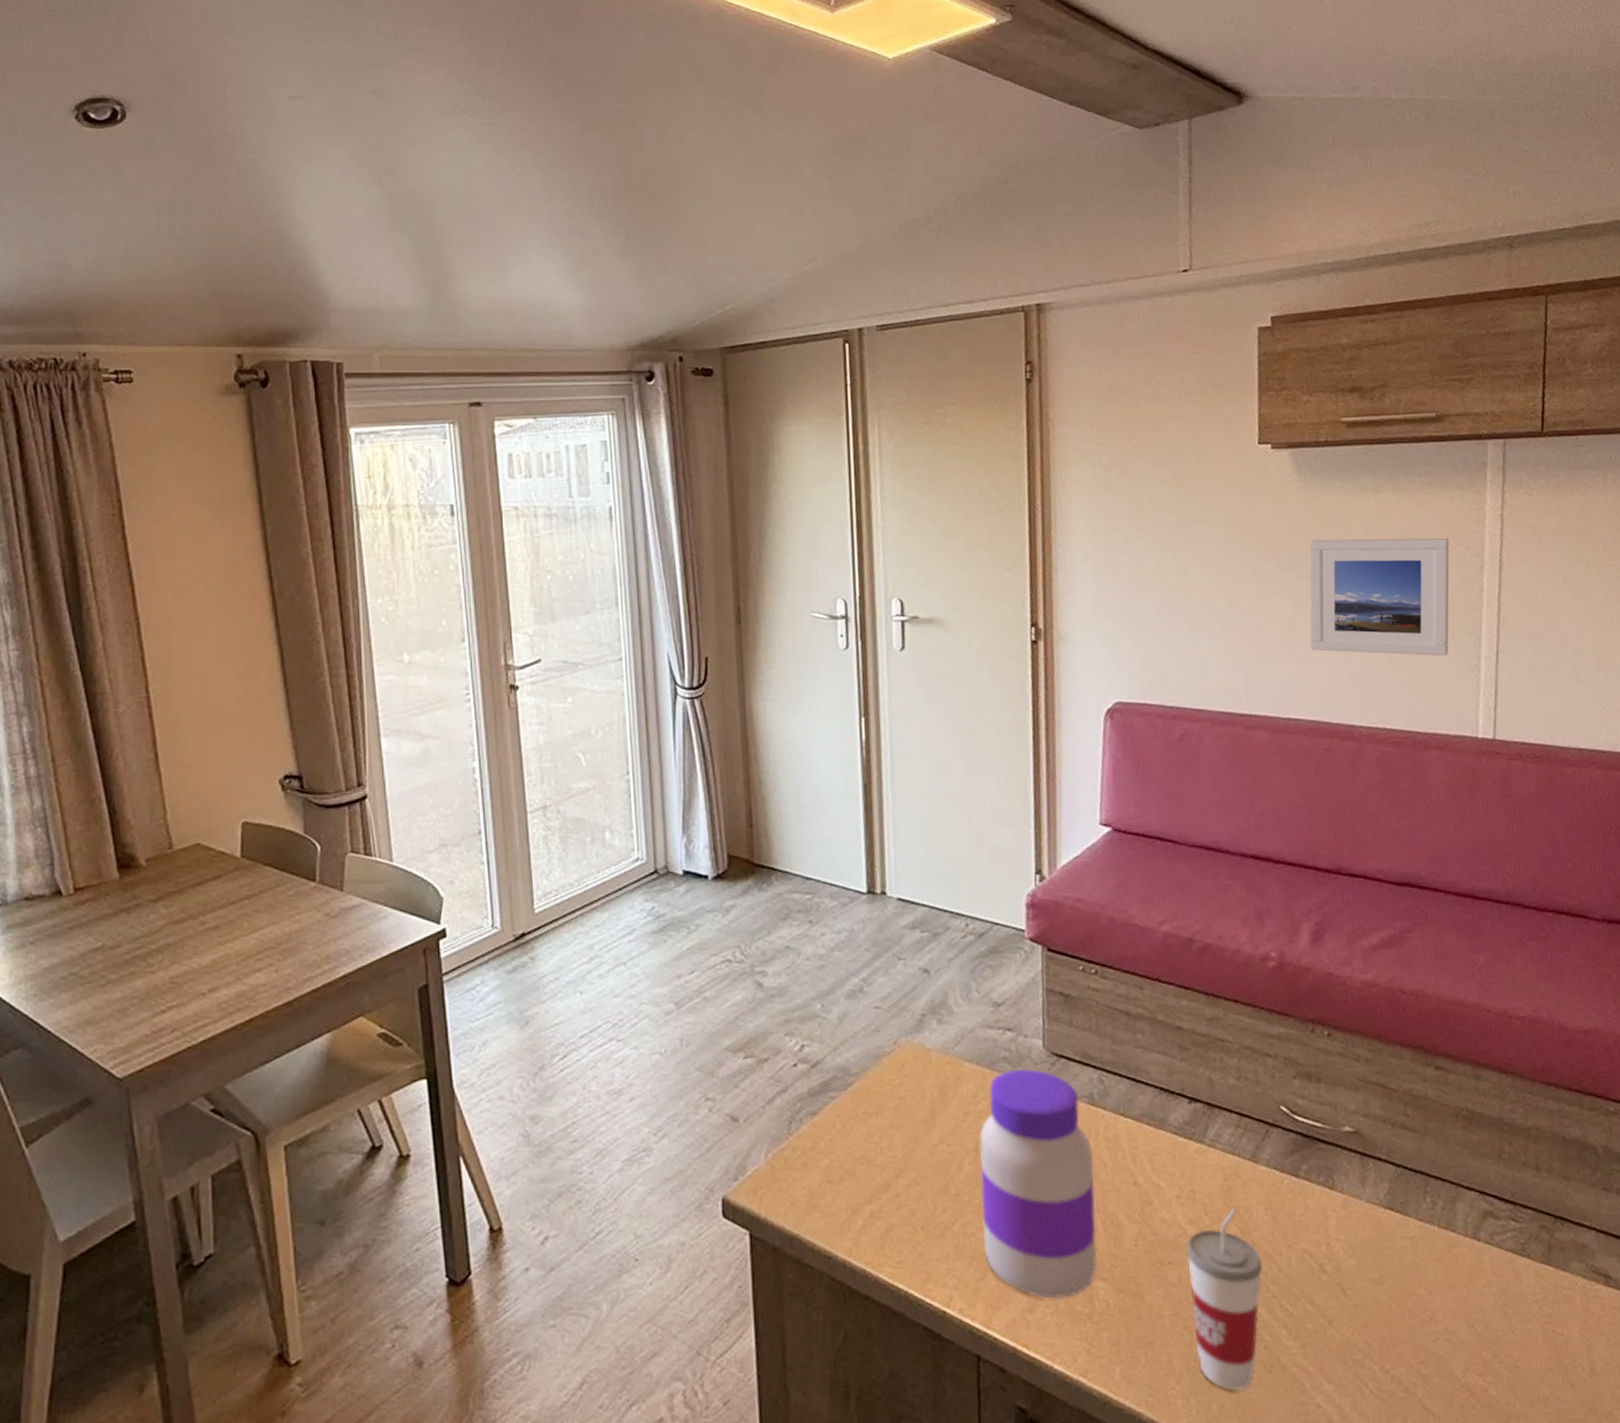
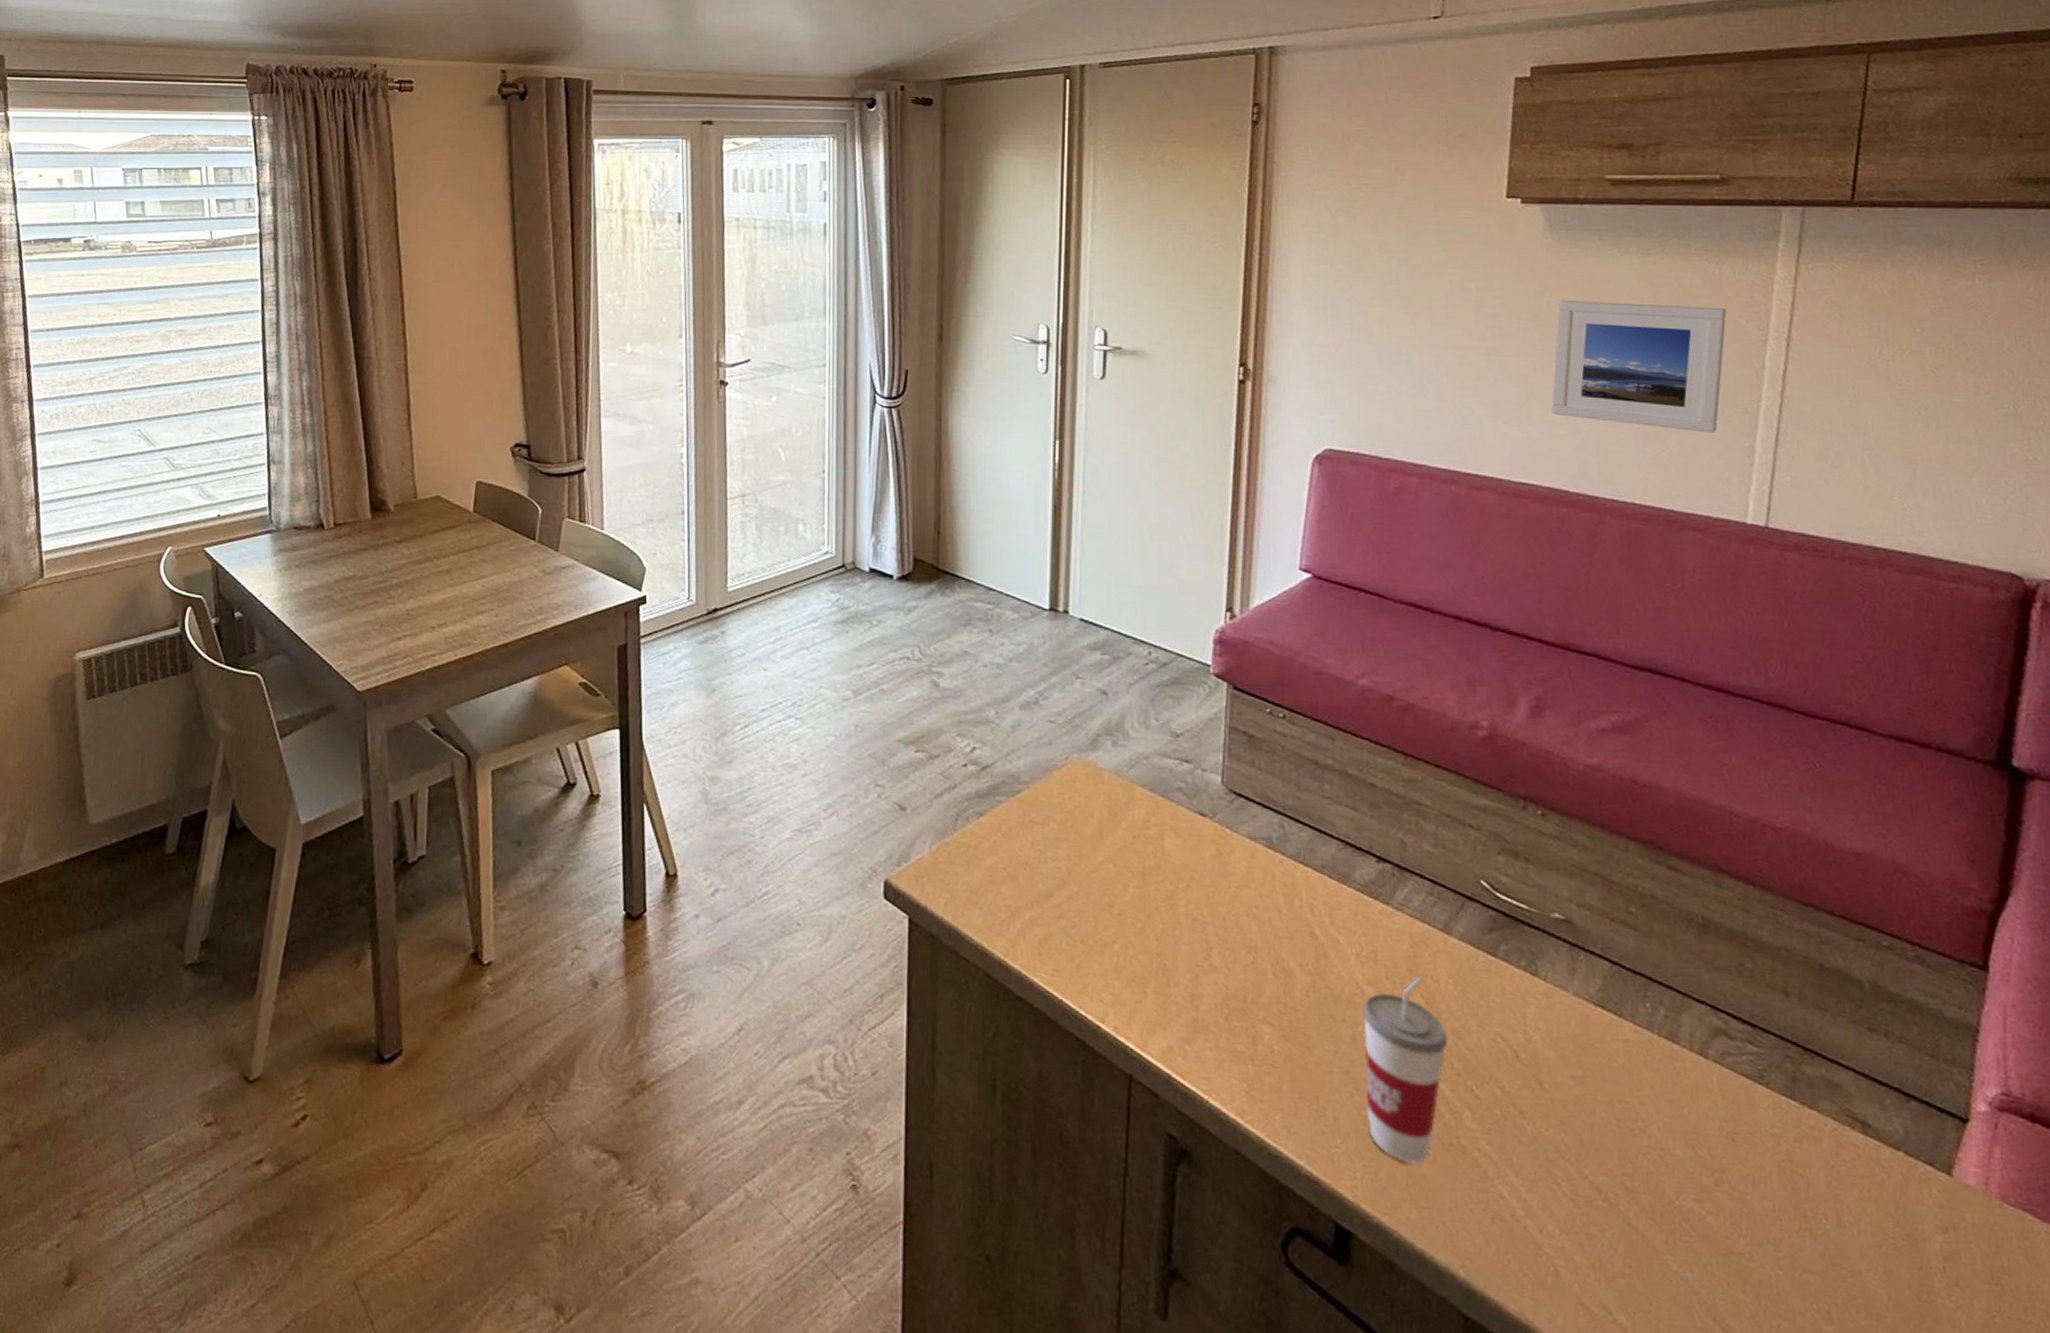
jar: present [979,1068,1097,1299] -> none [1144,800,1268,1036]

